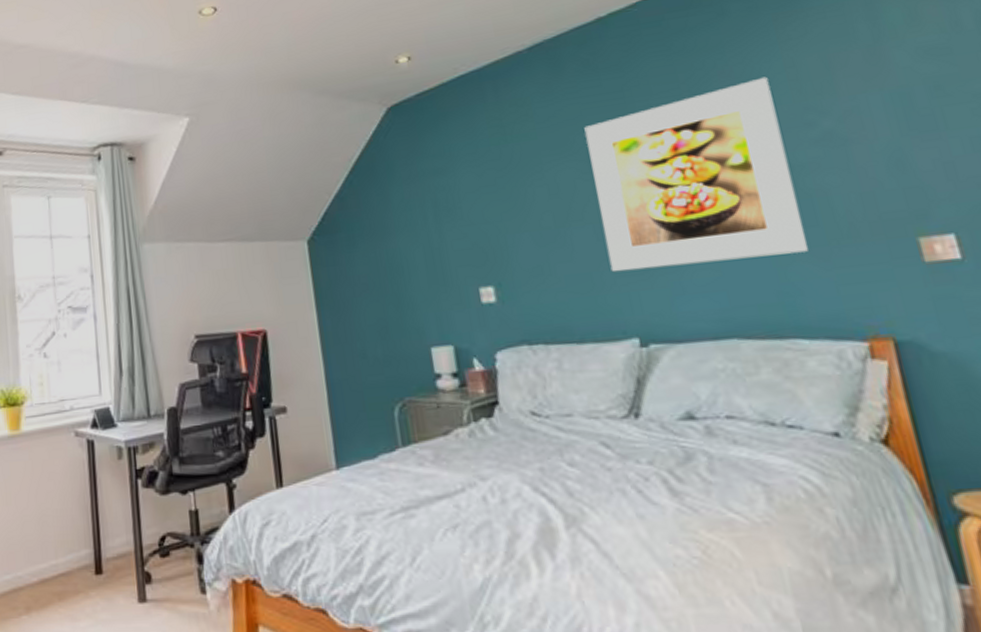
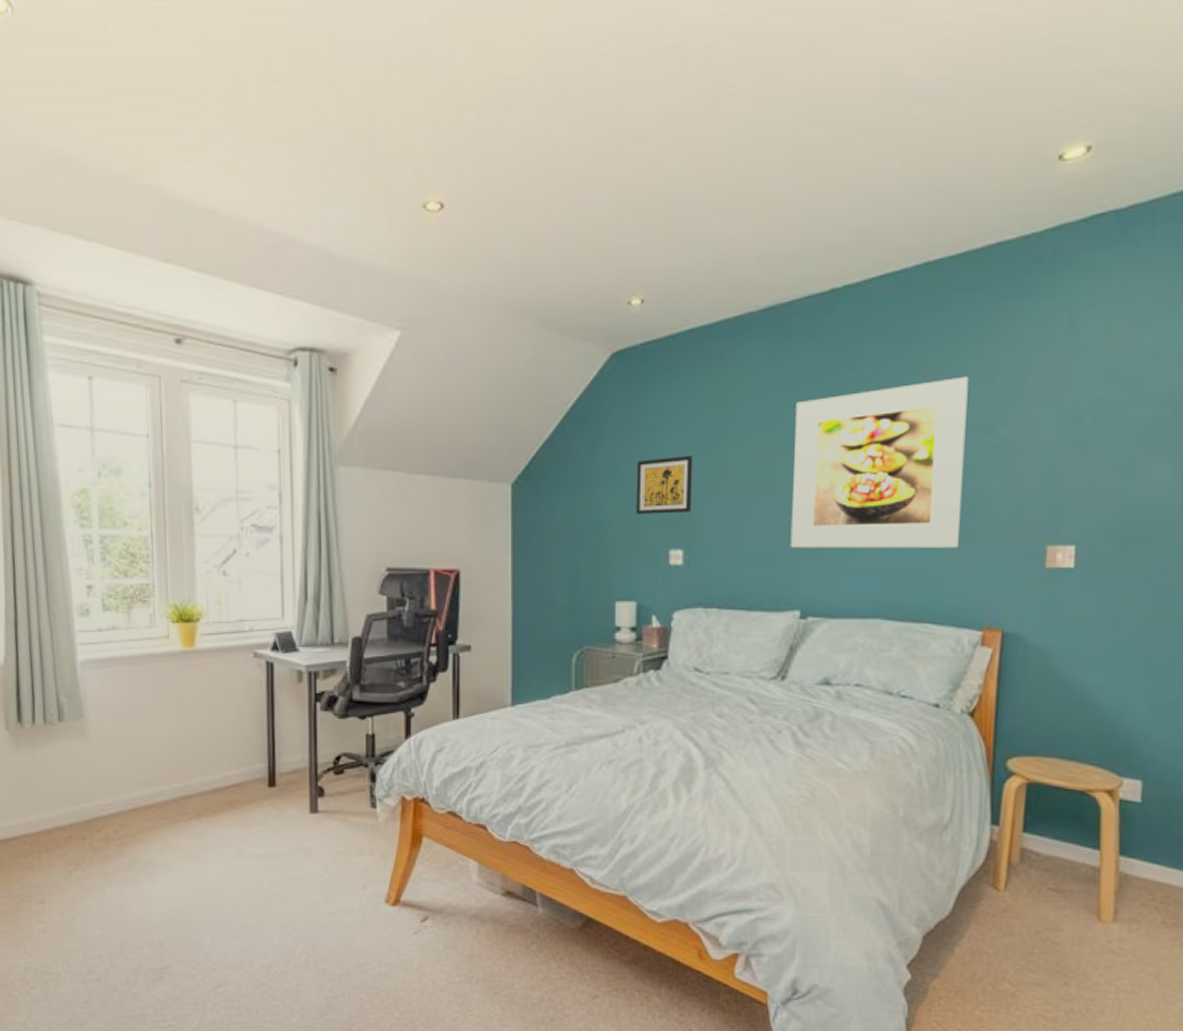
wall art: none [429,192,495,256] -> present [636,456,693,514]

